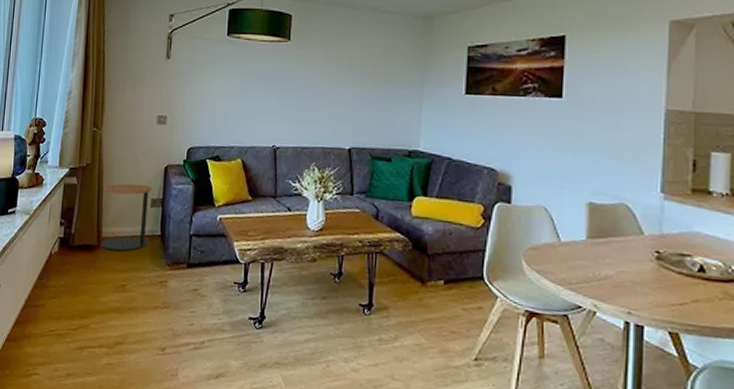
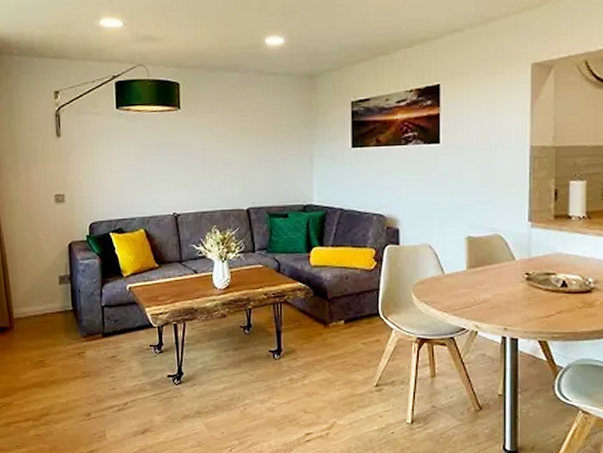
side table: present [100,183,152,251] -> none [10,263,61,330]

